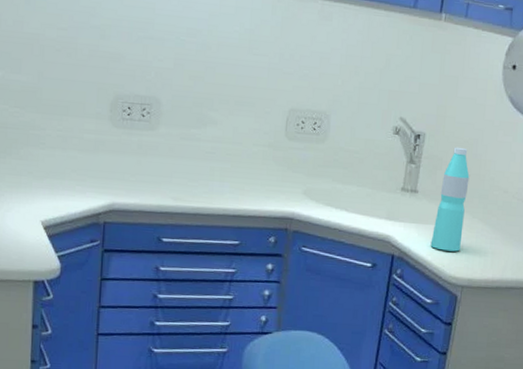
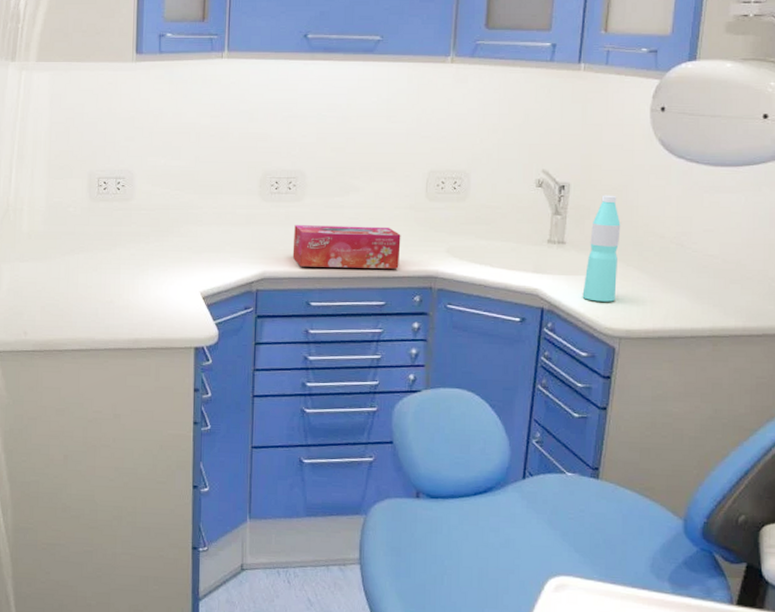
tissue box: none [144,155,259,208] -> present [292,225,401,269]

